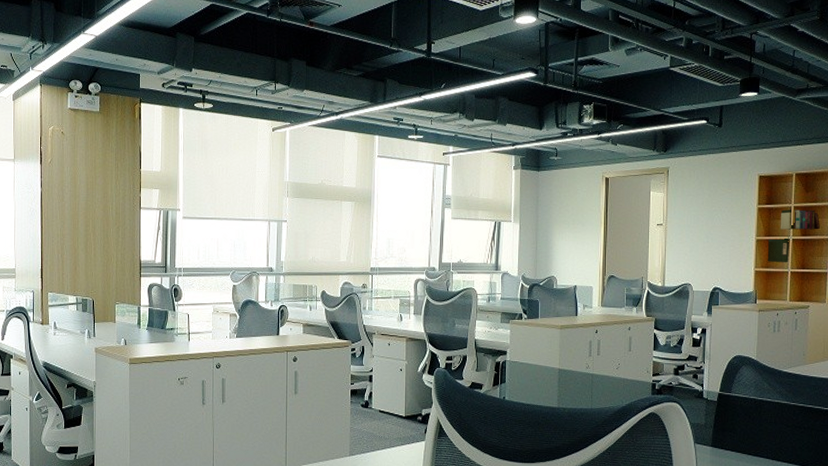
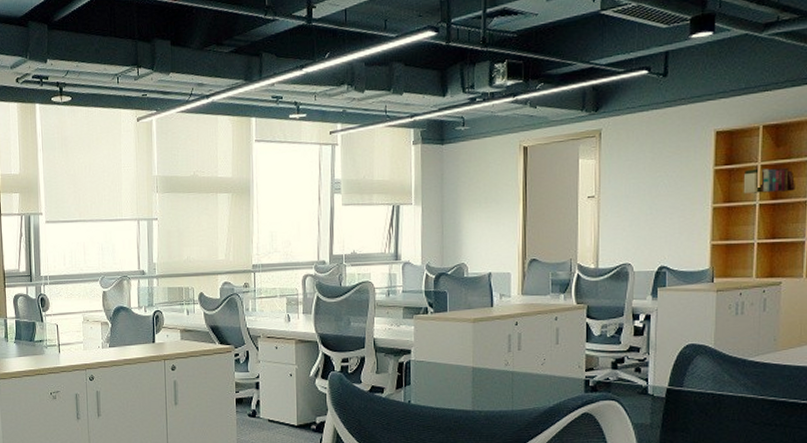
binder: present [767,236,789,262] -> none [727,201,755,233]

